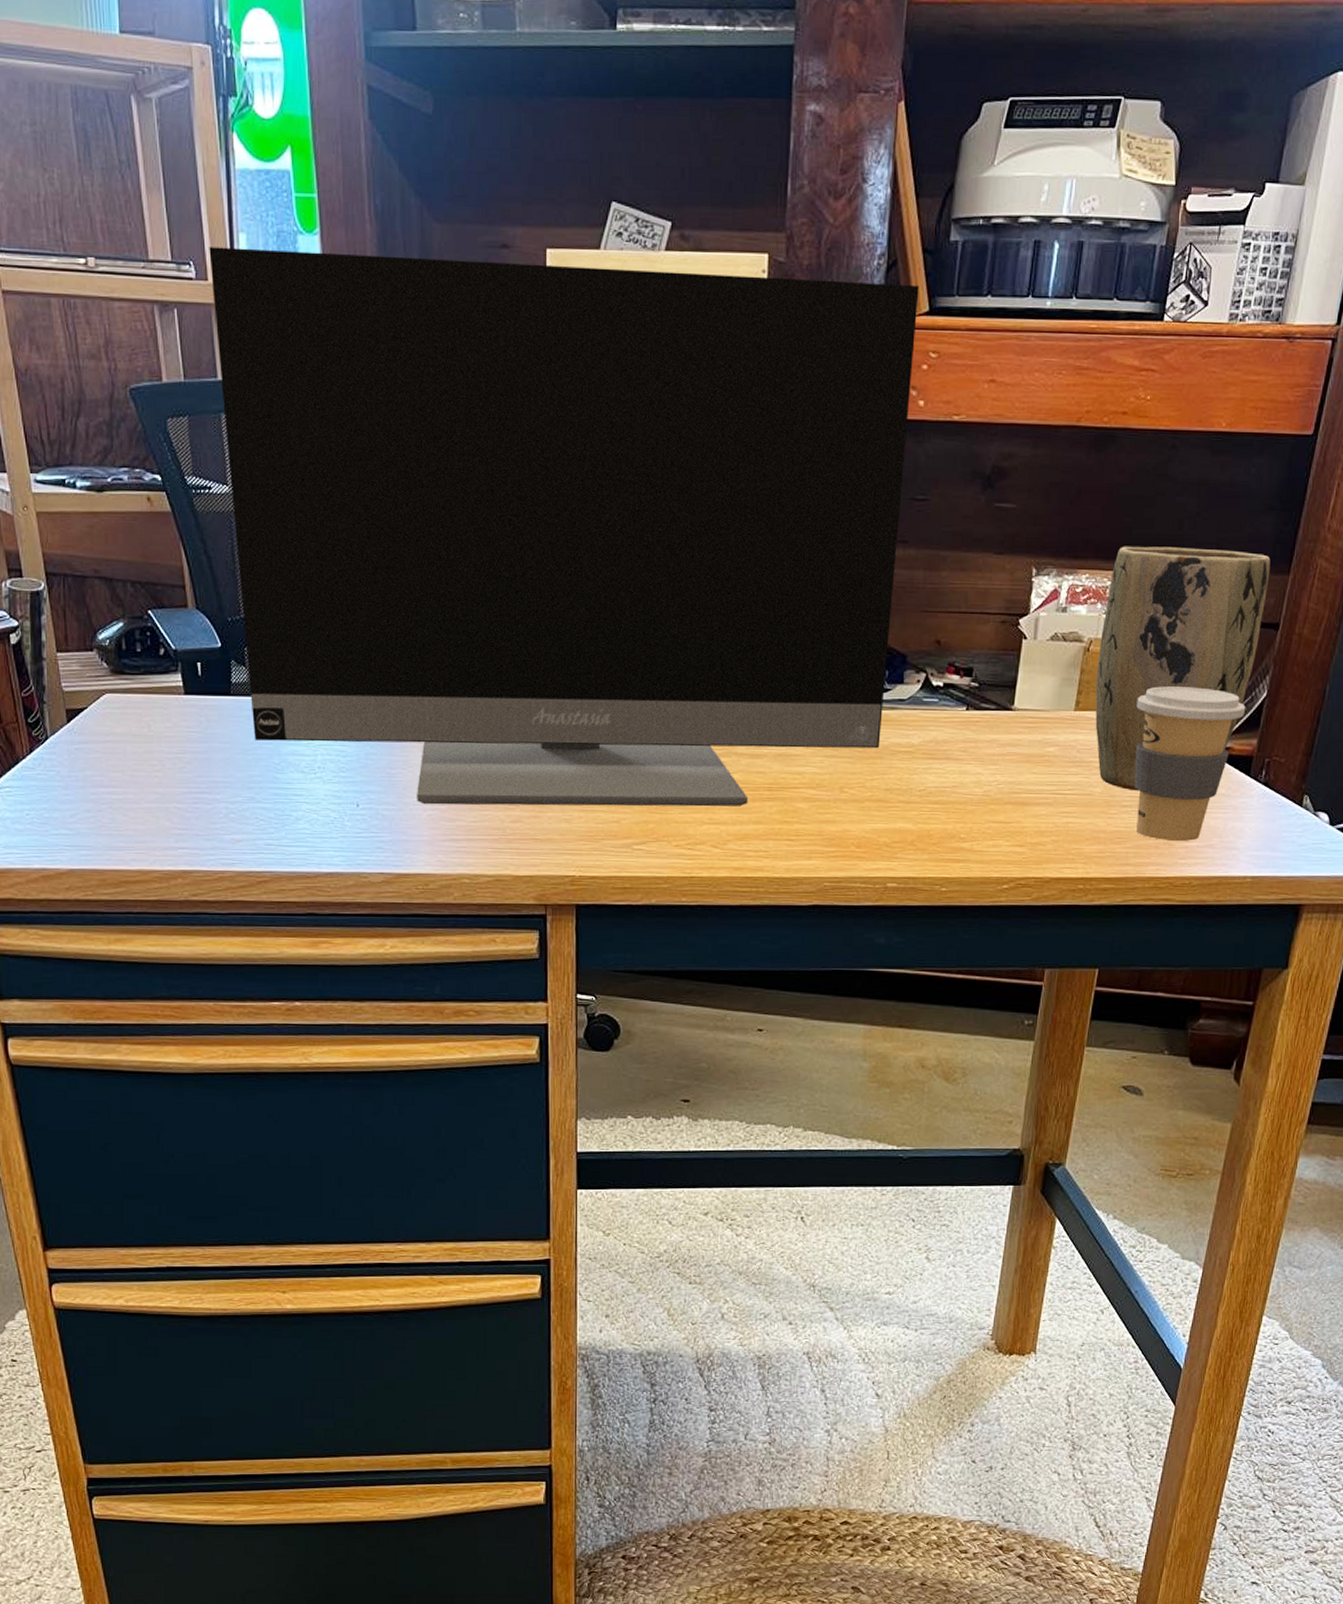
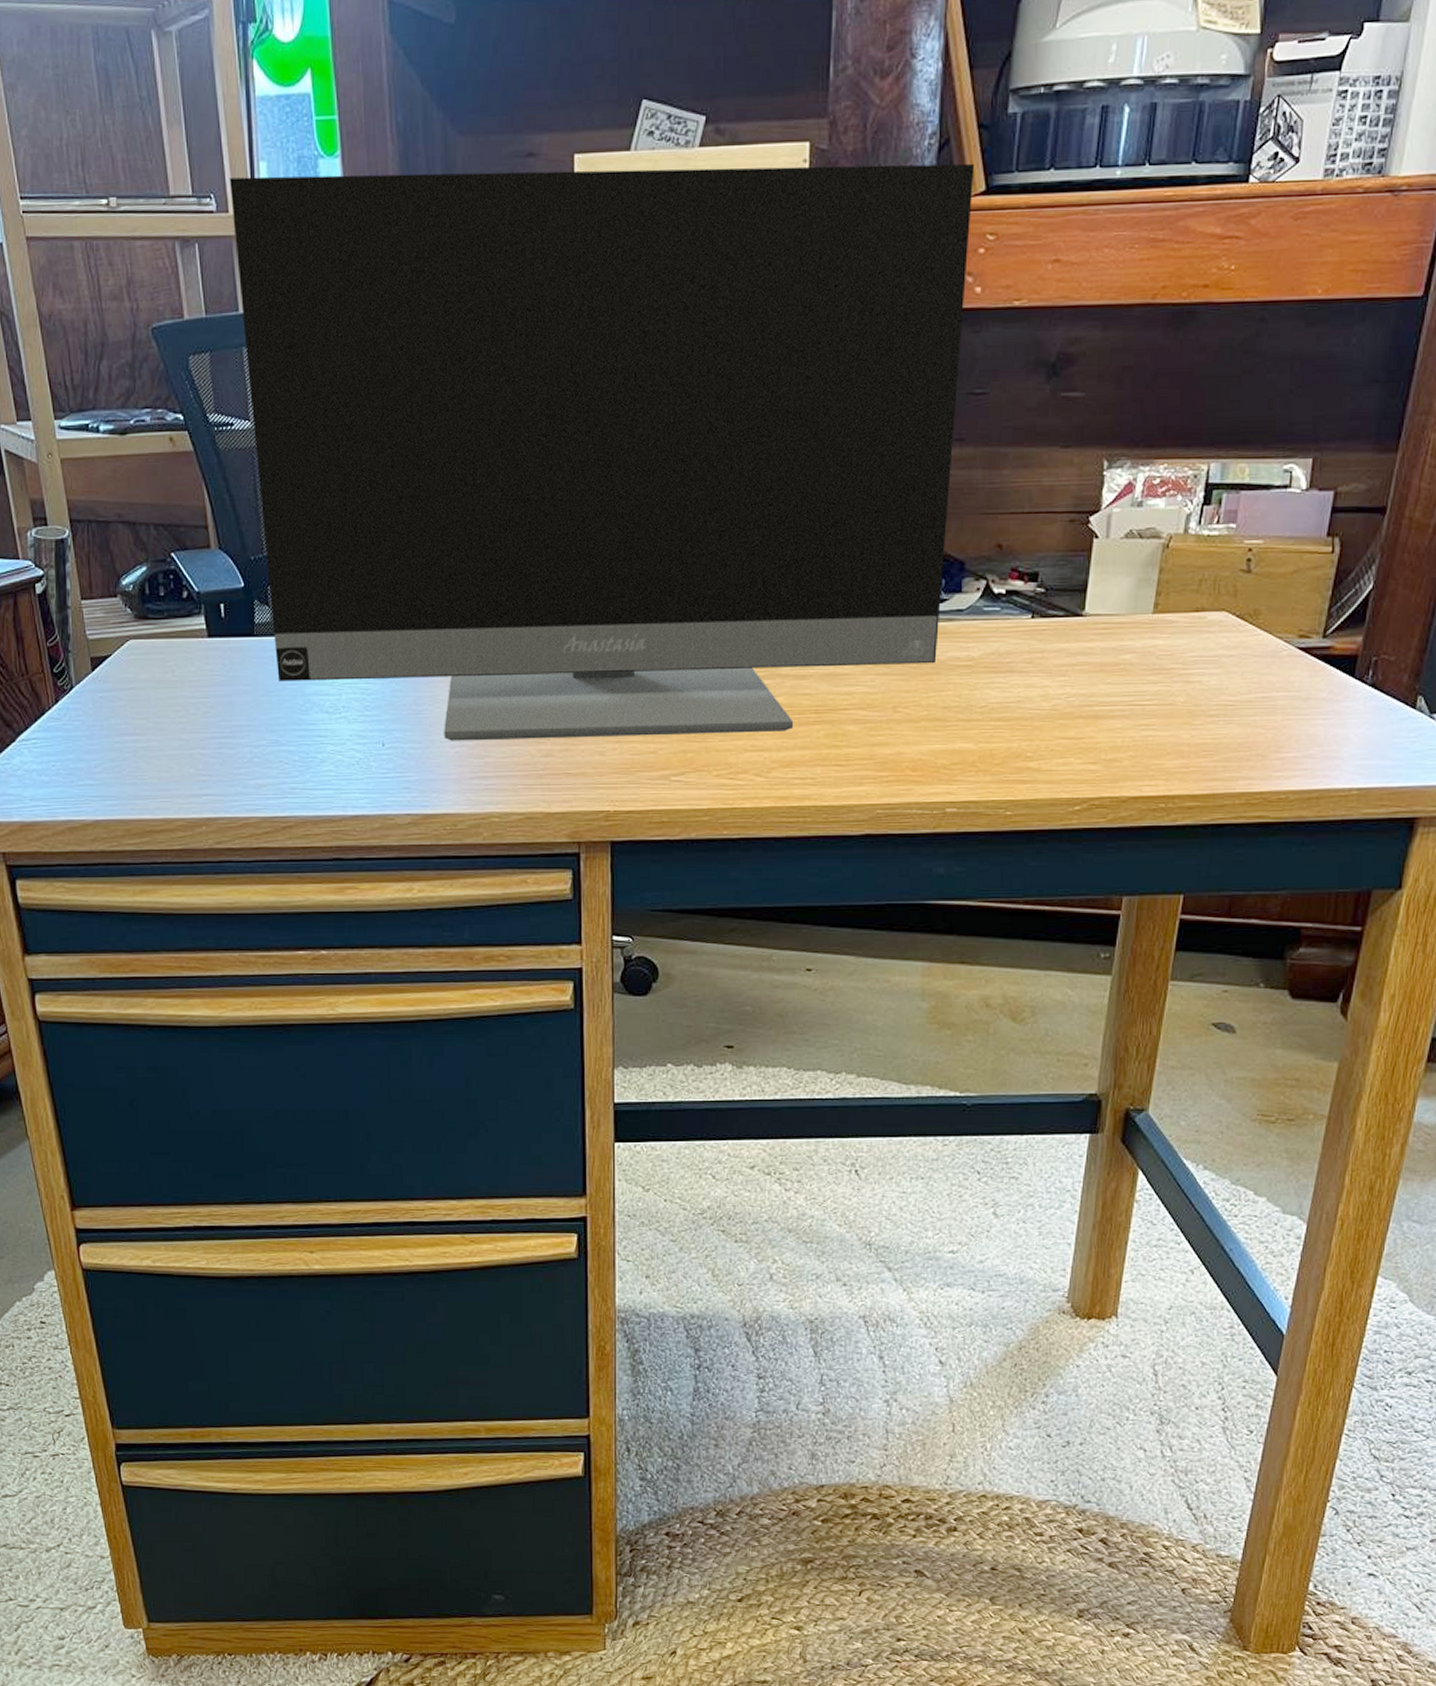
plant pot: present [1095,546,1271,791] -> none [1176,429,1376,699]
coffee cup: present [1134,686,1246,842] -> none [1221,582,1349,753]

